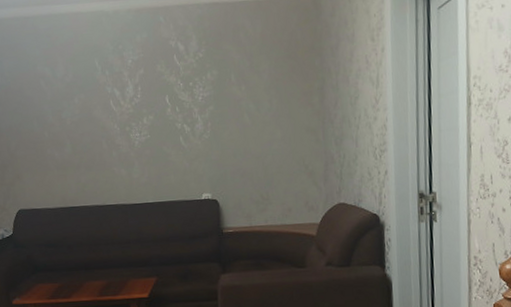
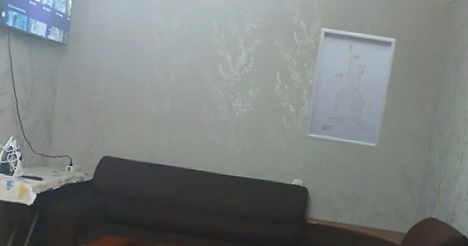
wall art: none [198,41,277,154] -> present [304,27,397,150]

